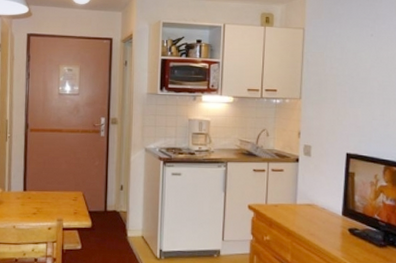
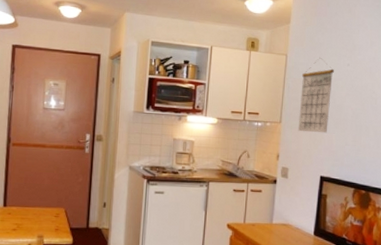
calendar: none [319,30,357,108] -> present [298,58,335,134]

